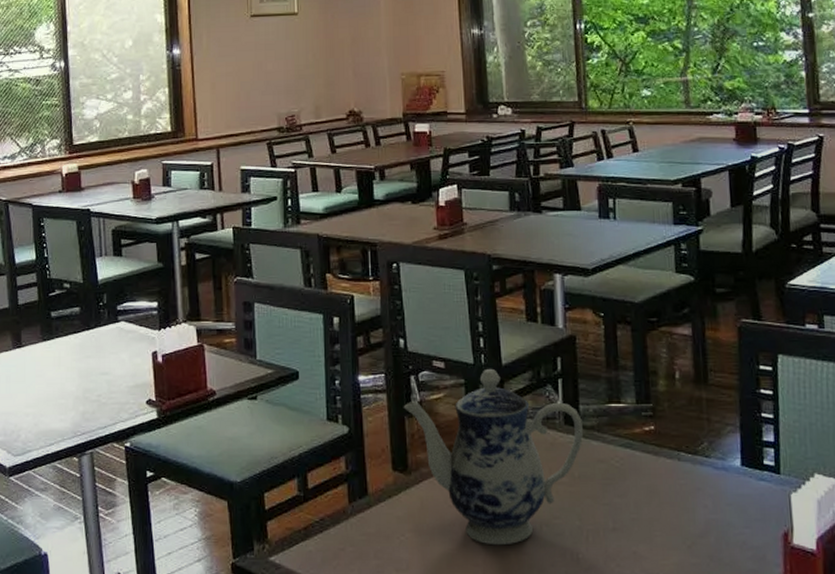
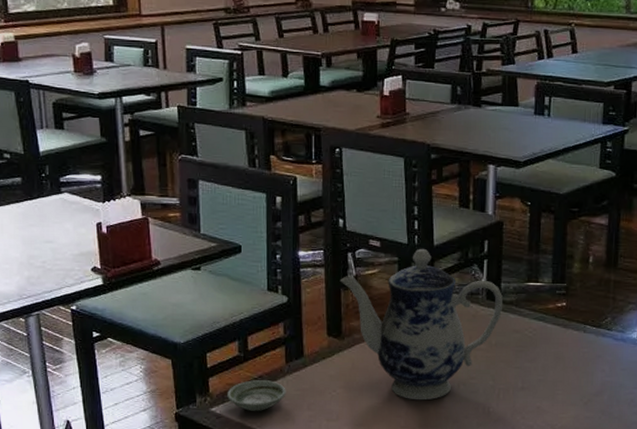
saucer: none [287,524,350,560] -> present [227,380,286,411]

